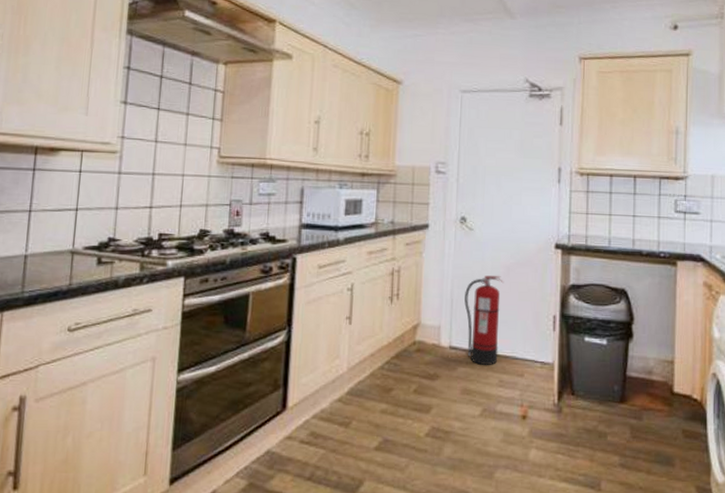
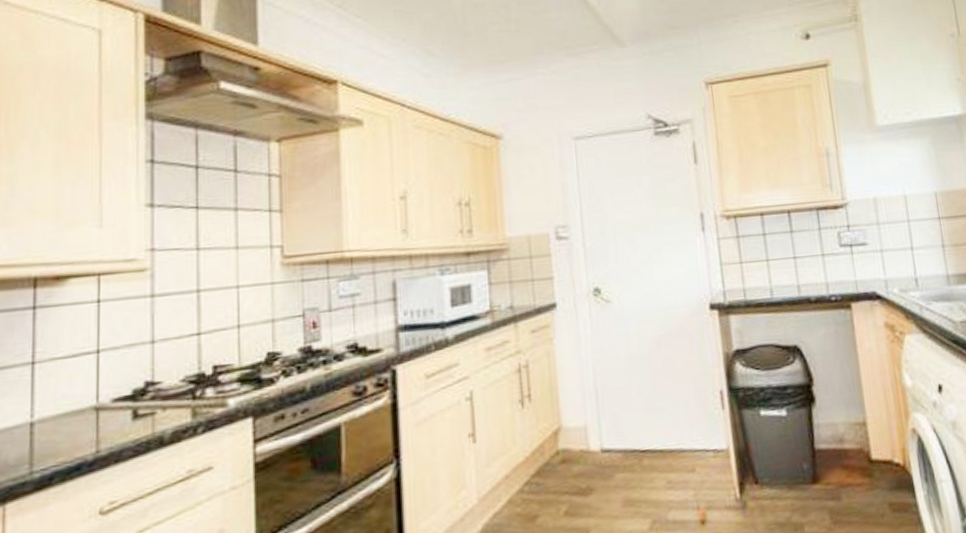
fire extinguisher: present [464,275,505,365] -> none [611,352,662,467]

